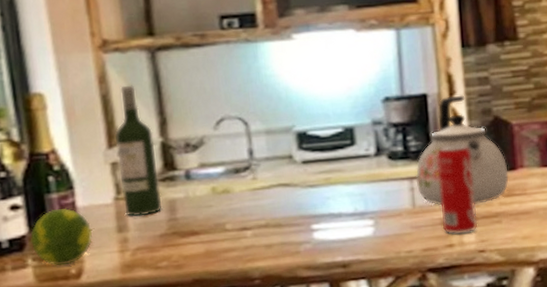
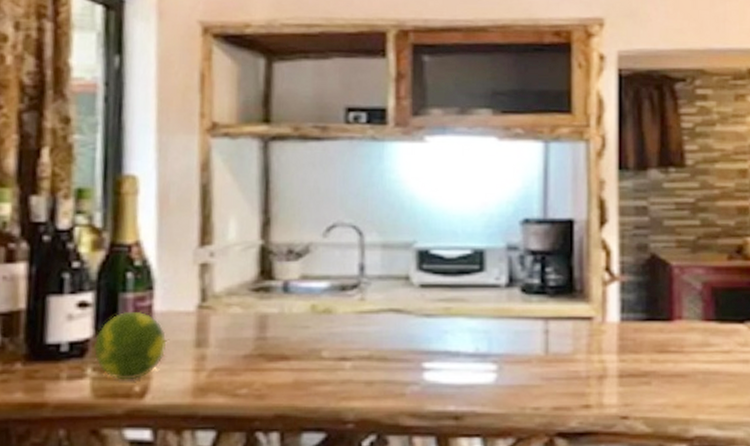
wine bottle: present [115,85,161,216] -> none [207,176,253,331]
kettle: present [415,95,509,206] -> none [552,224,663,360]
beverage can: present [437,144,478,235] -> none [578,283,622,394]

